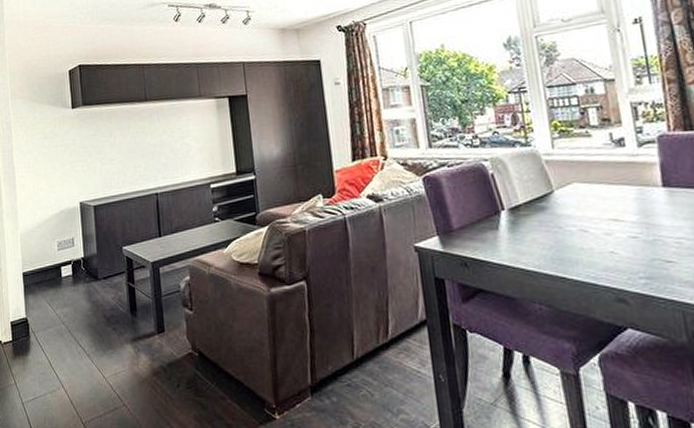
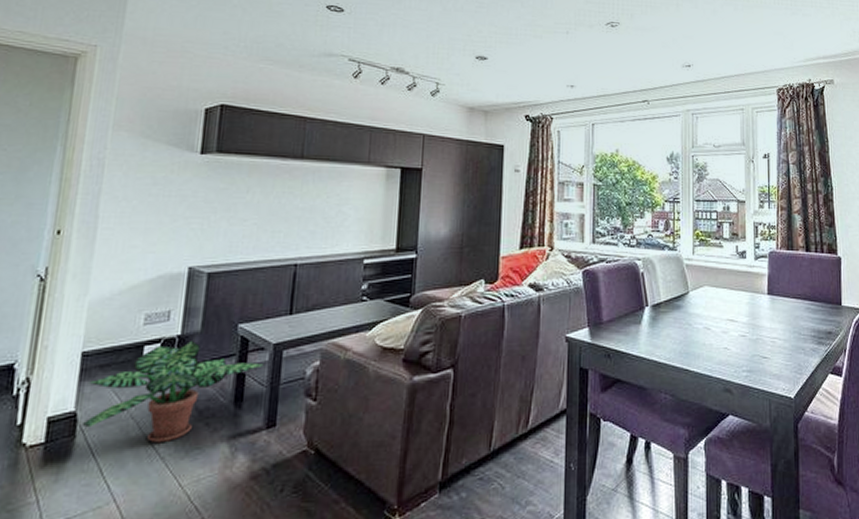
potted plant: none [31,262,147,344] -> present [81,341,264,444]

